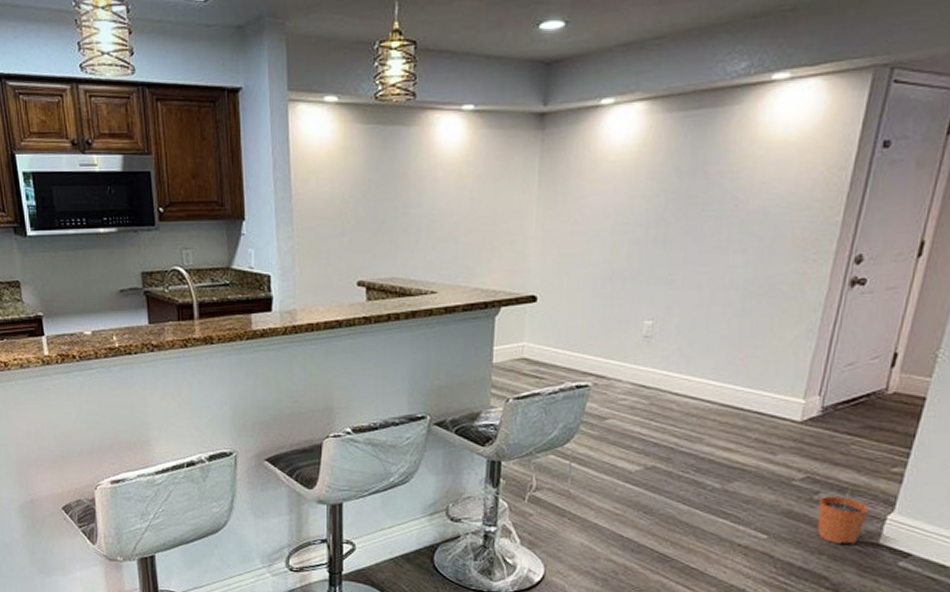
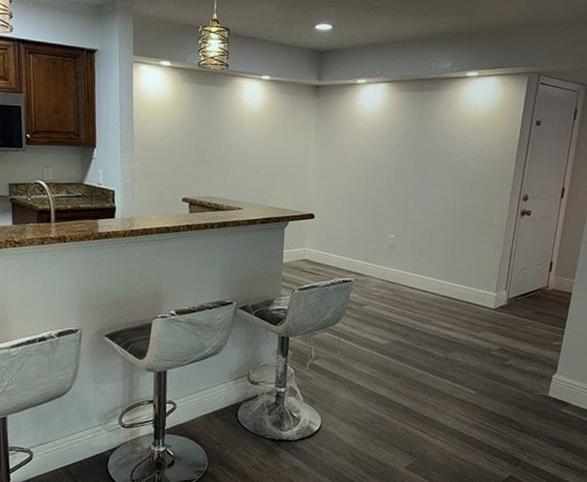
plant pot: present [817,485,869,545] -> none [508,354,541,397]

